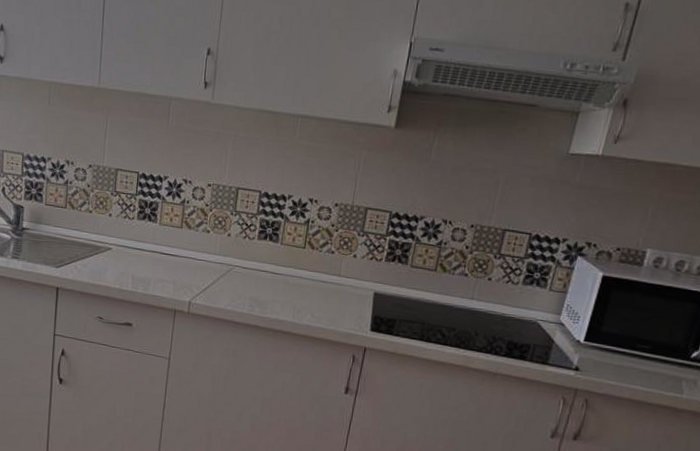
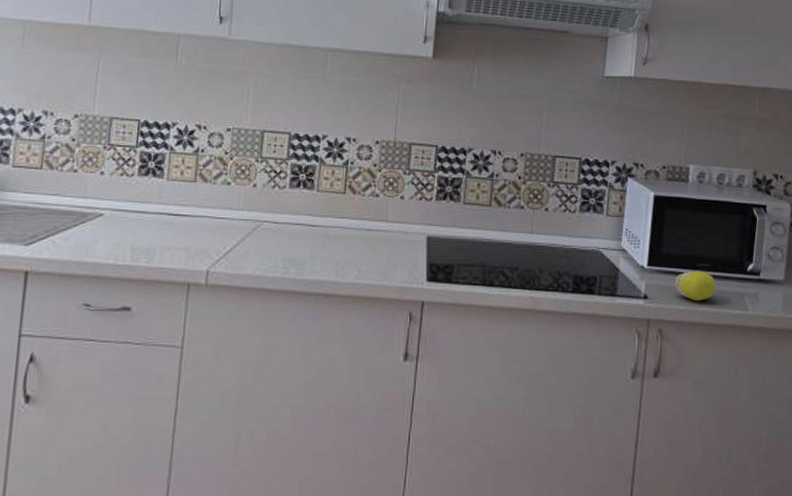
fruit: none [609,350,654,379] -> present [674,271,716,301]

